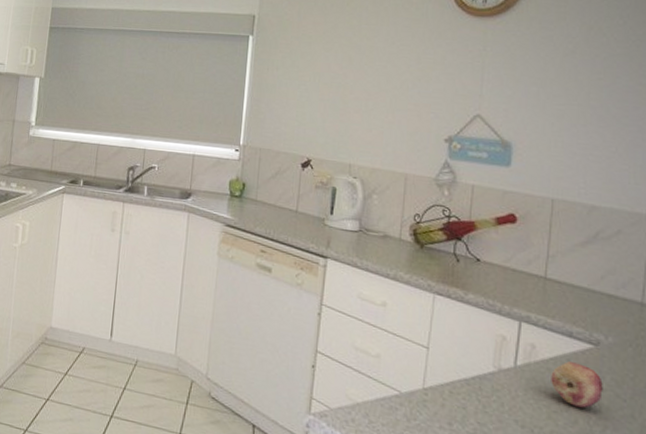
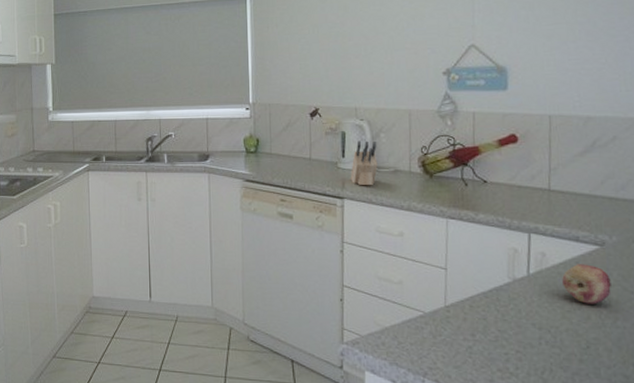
knife block: none [336,199,368,249] -> present [350,141,378,186]

